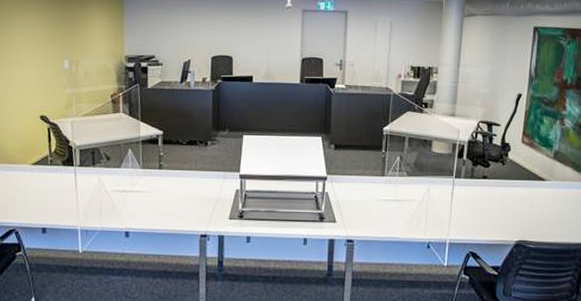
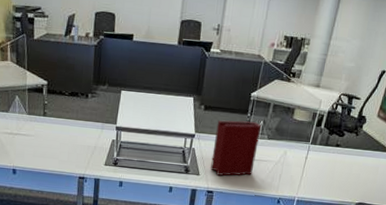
binder: none [347,157,399,221] -> present [209,120,262,176]

